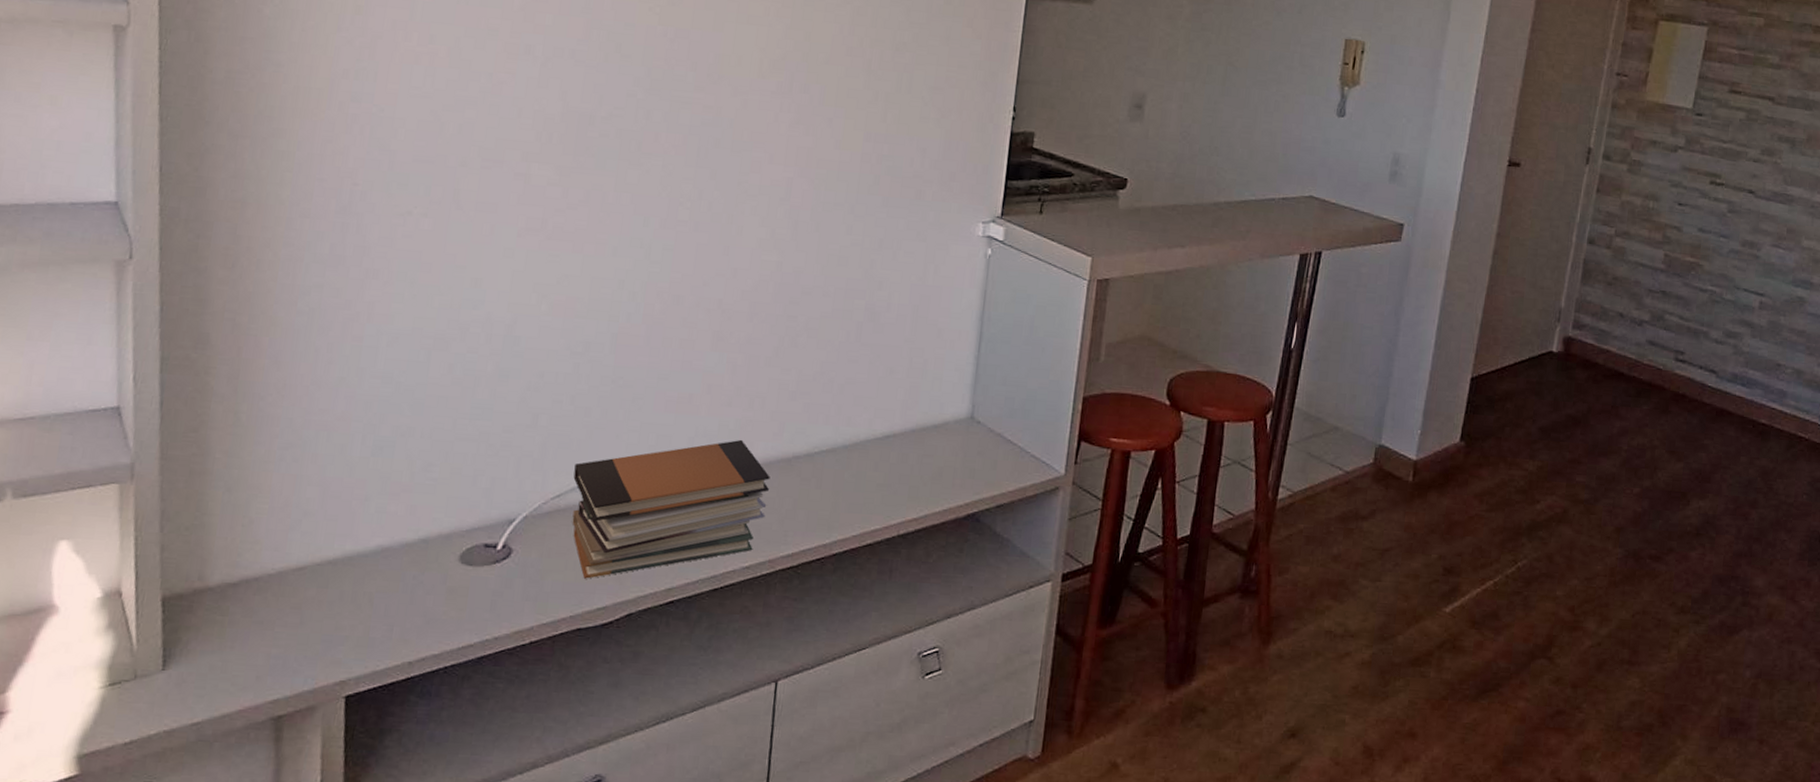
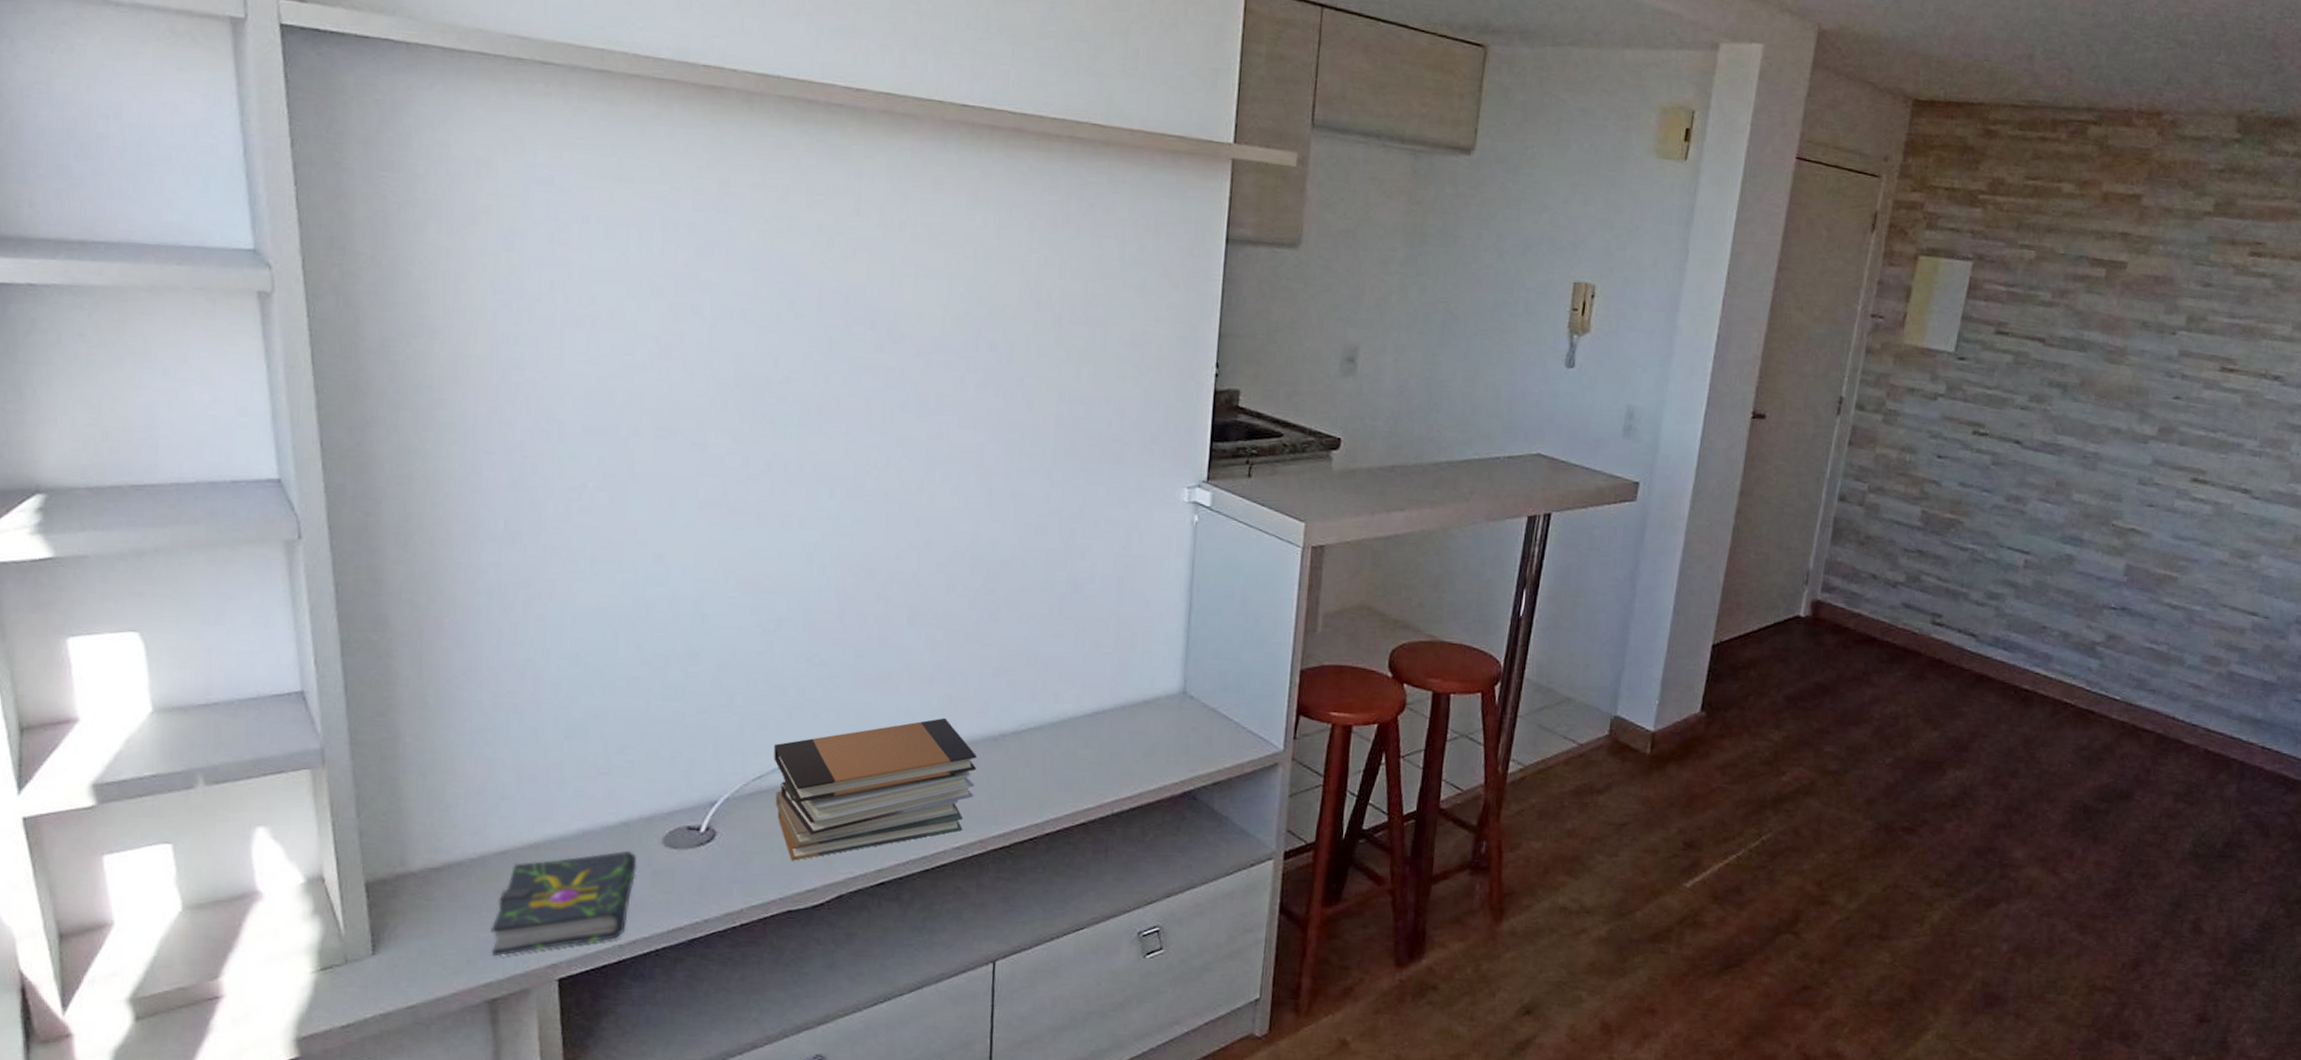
book: none [281,567,433,673] -> present [491,850,637,957]

